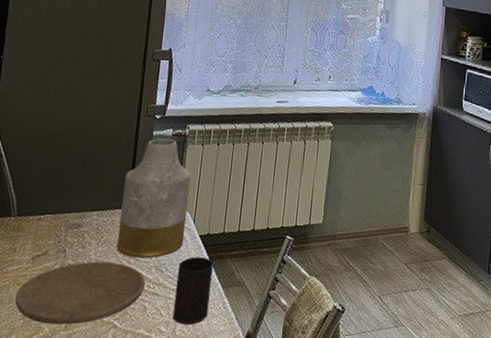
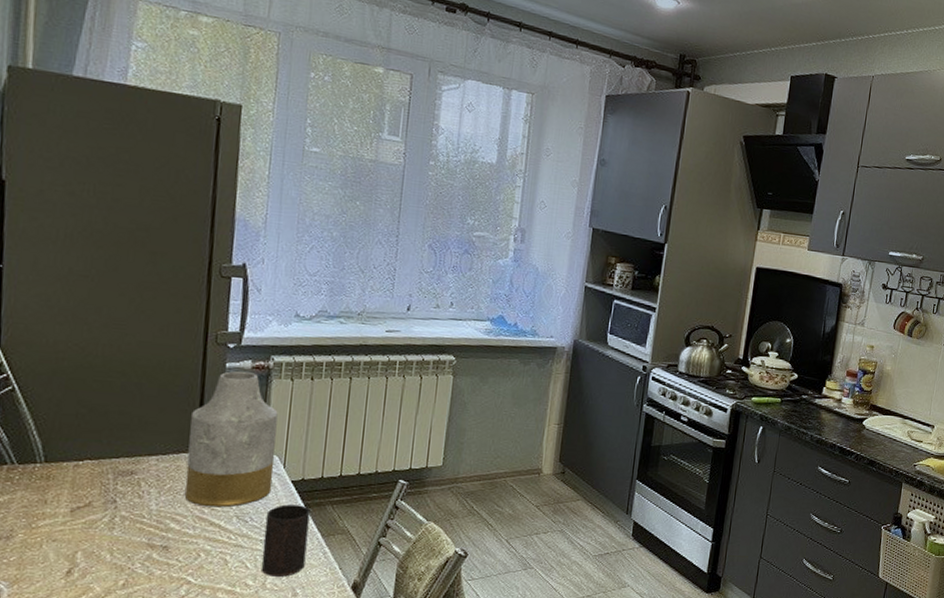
plate: present [15,261,145,325] -> none [52,512,225,583]

